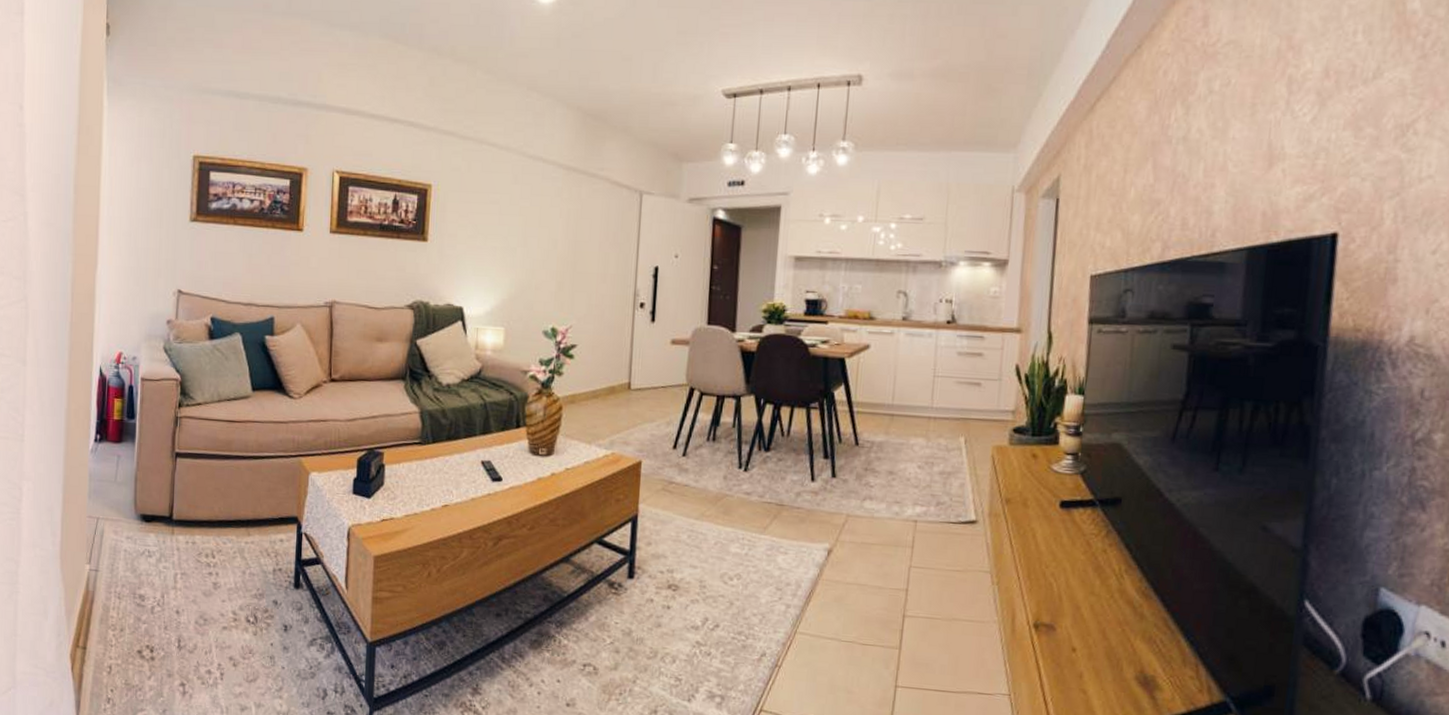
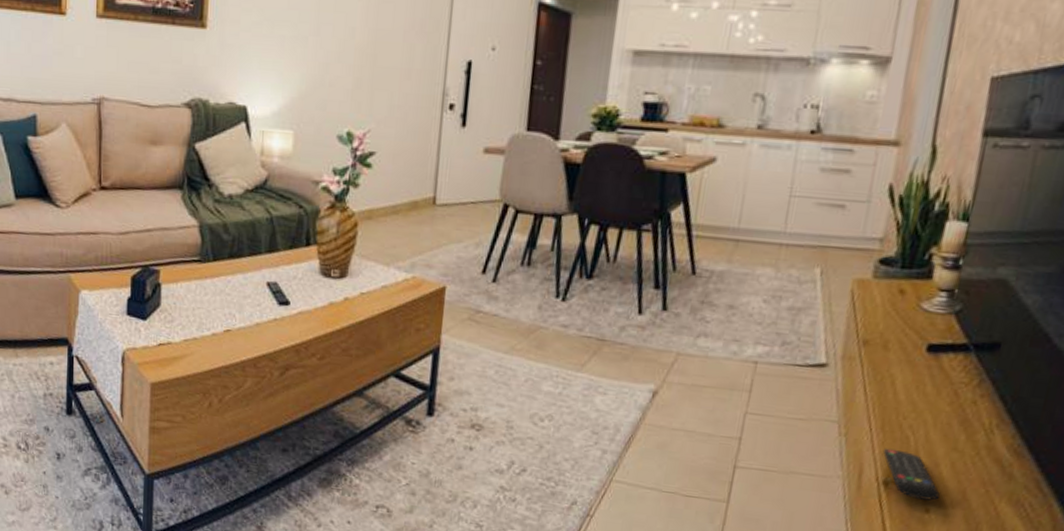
remote control: none [1032,594,1083,641] -> present [883,448,940,501]

